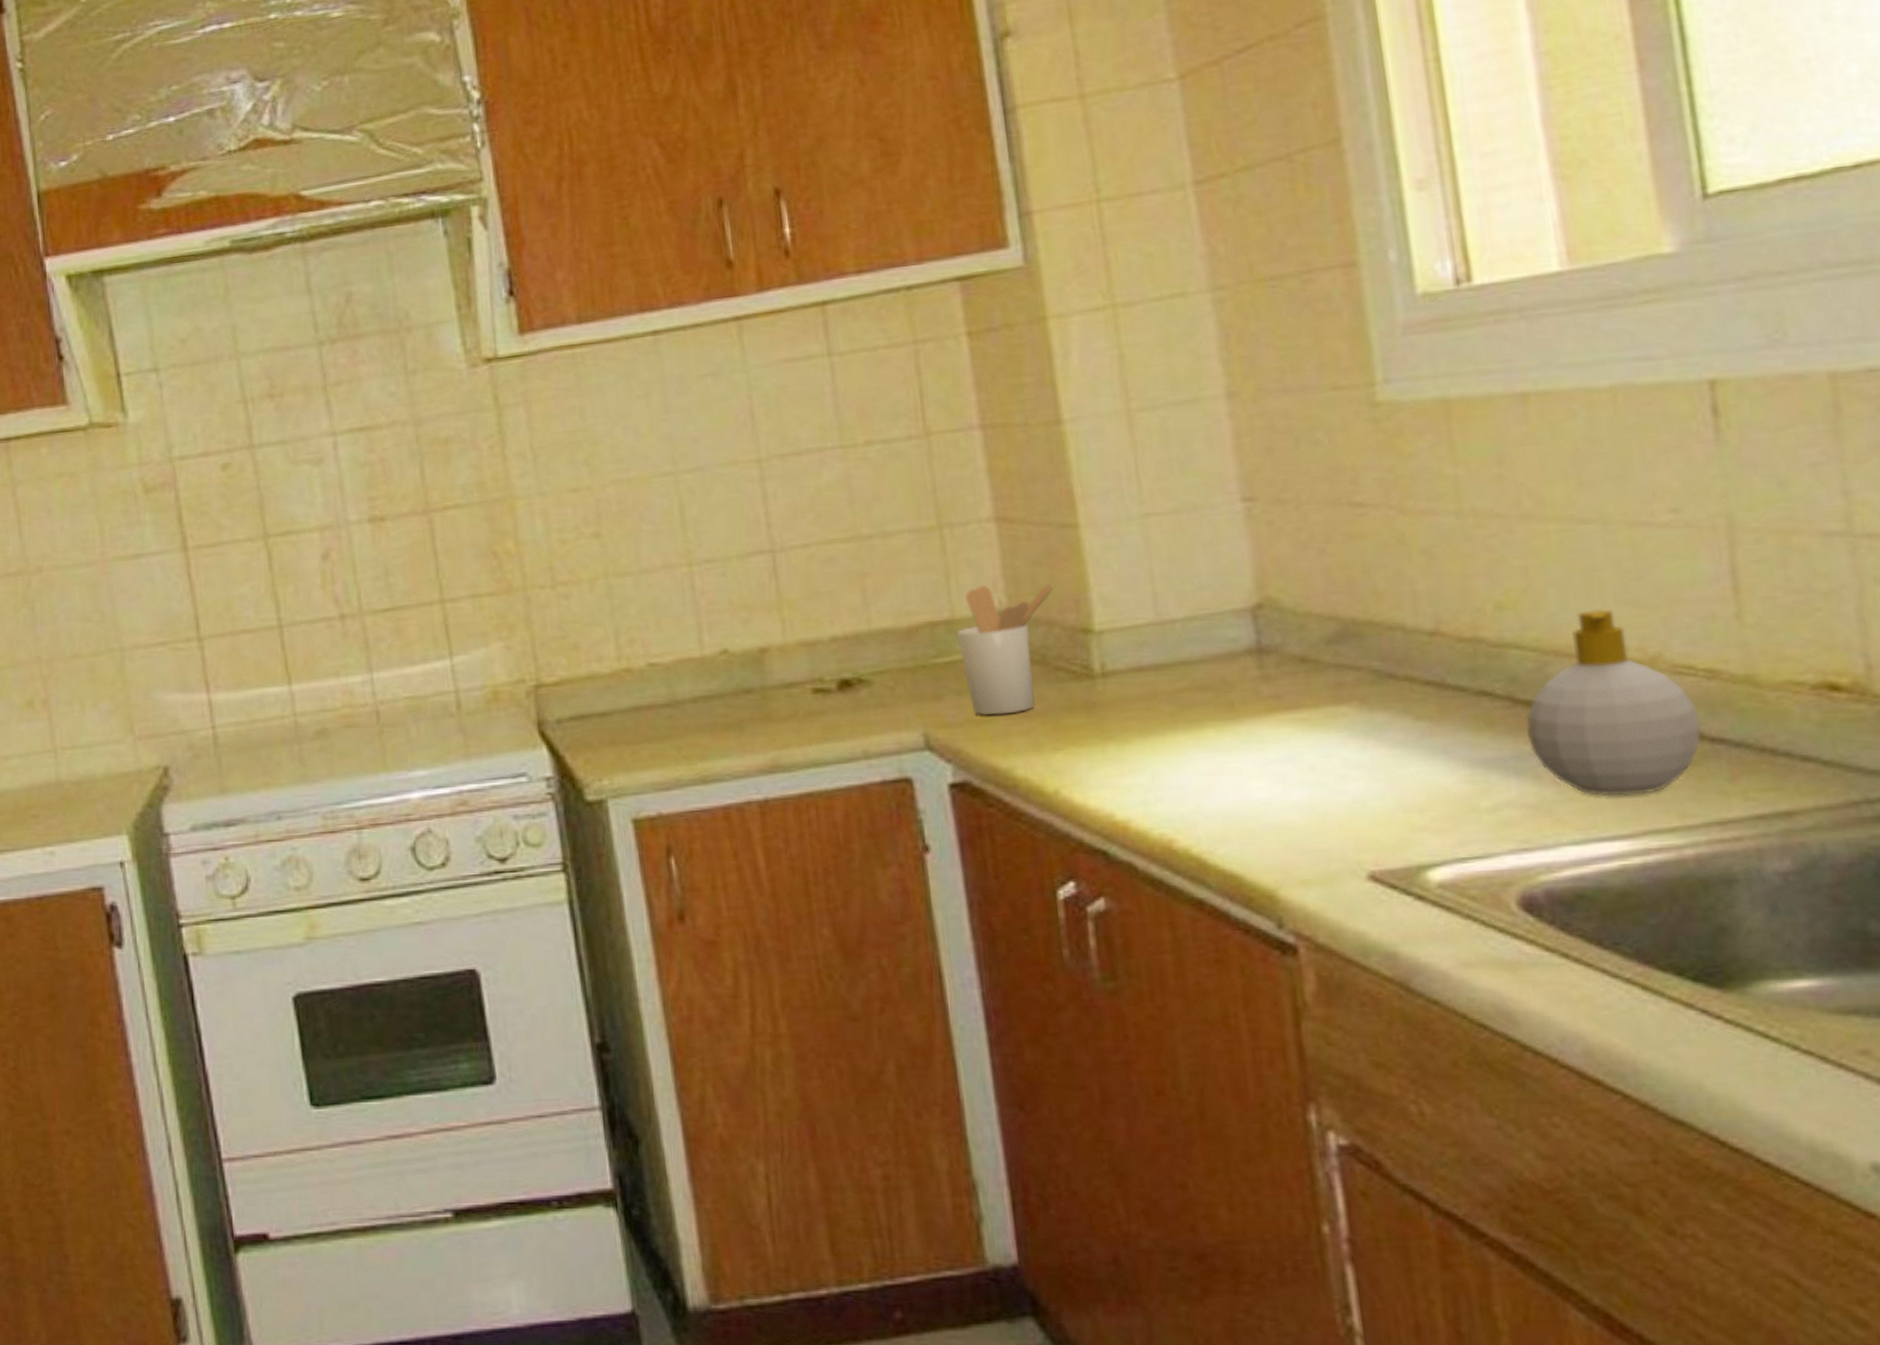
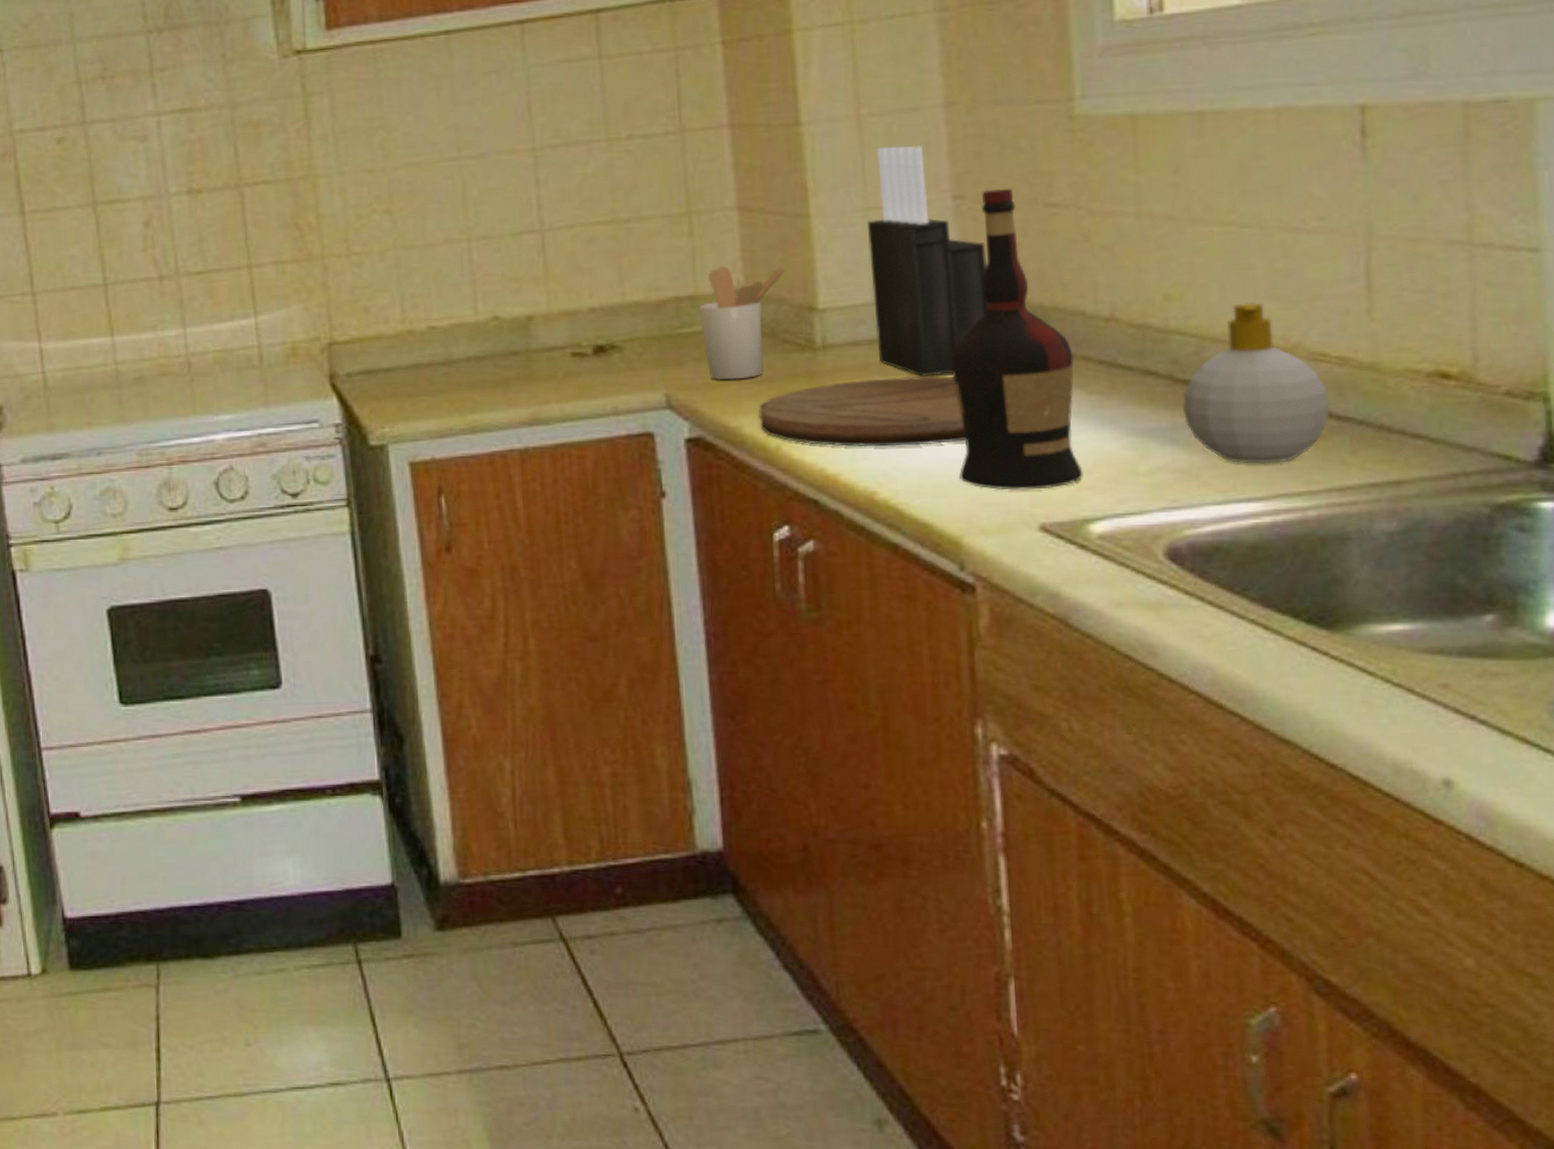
cutting board: none [1032,703,1275,788] -> present [759,376,966,447]
knife block: none [1146,442,1293,705] -> present [868,145,989,377]
liquor: none [1251,487,1416,835] -> present [950,188,1084,491]

